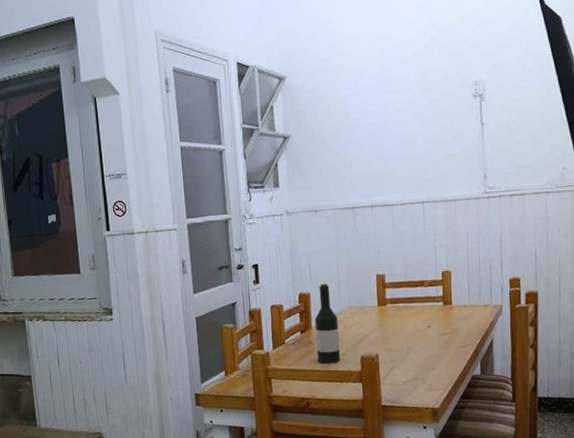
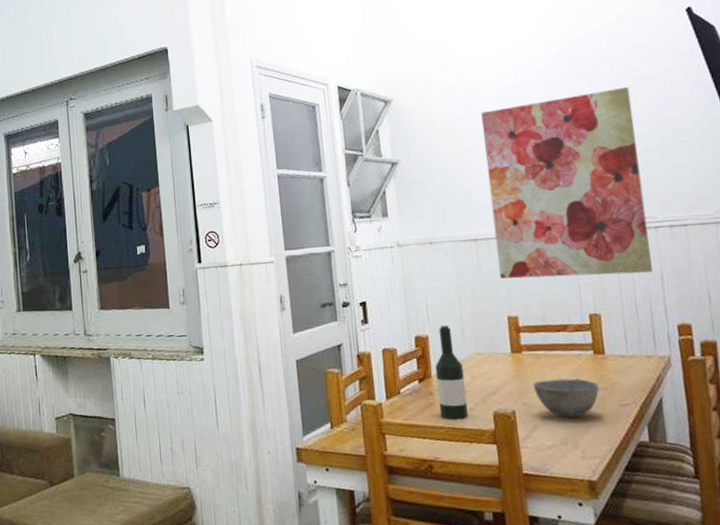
wall art: none [363,70,494,242] -> present [481,86,653,279]
bowl: none [393,326,446,359] -> present [533,378,599,419]

